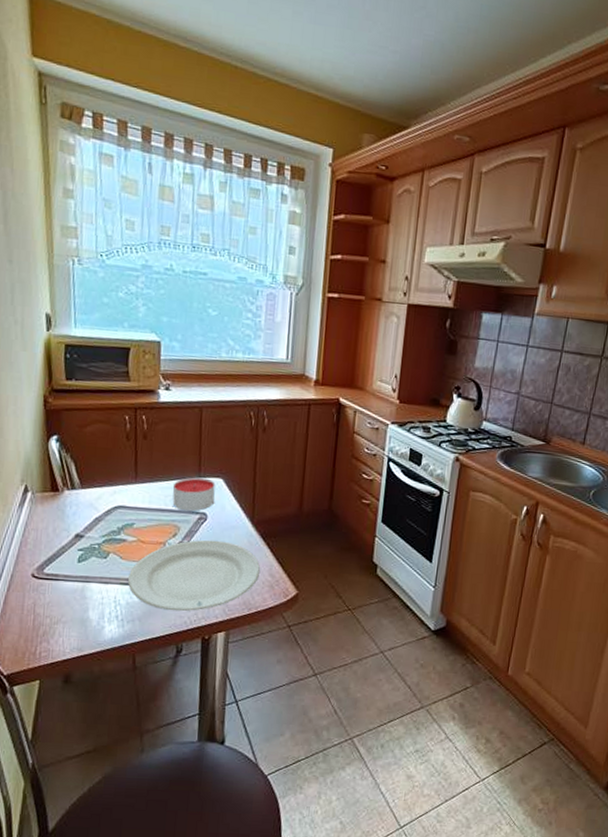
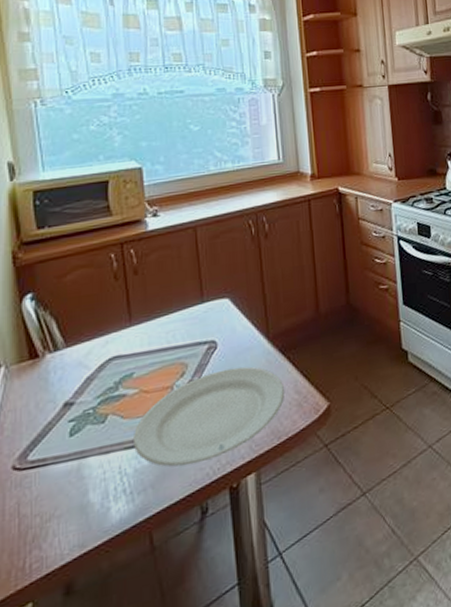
candle: present [172,477,216,512] -> none [173,301,222,344]

